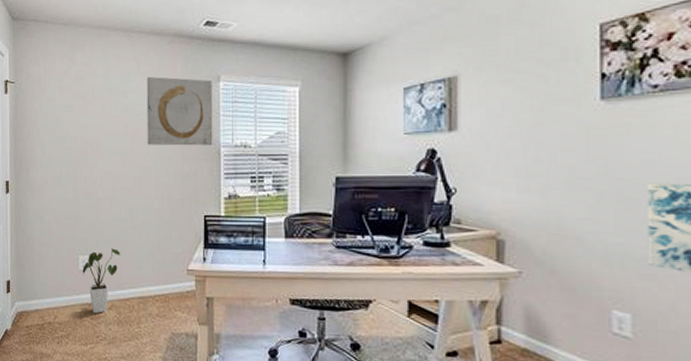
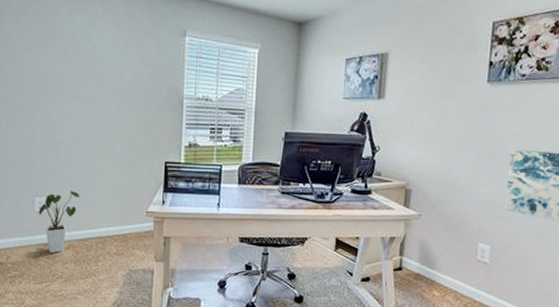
wall art: present [146,76,213,146] -> none [111,23,179,97]

